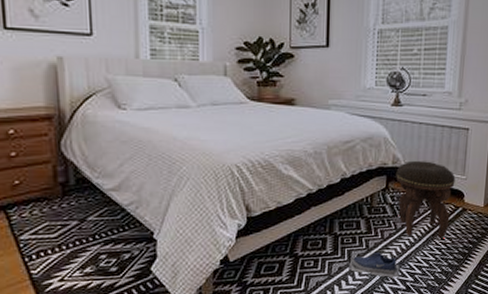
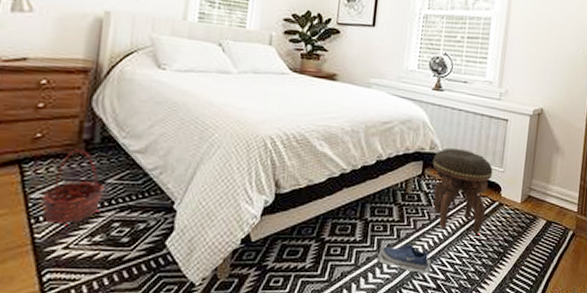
basket: none [31,192,87,261] -> present [41,149,104,224]

